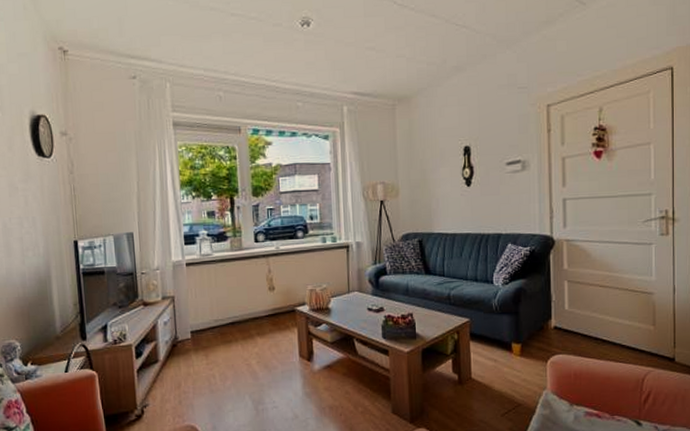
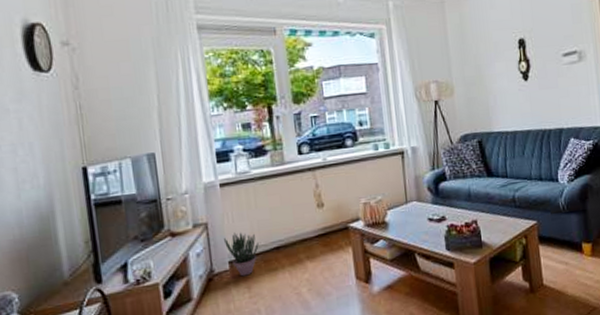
potted plant: none [188,306,217,345] -> present [224,232,259,277]

